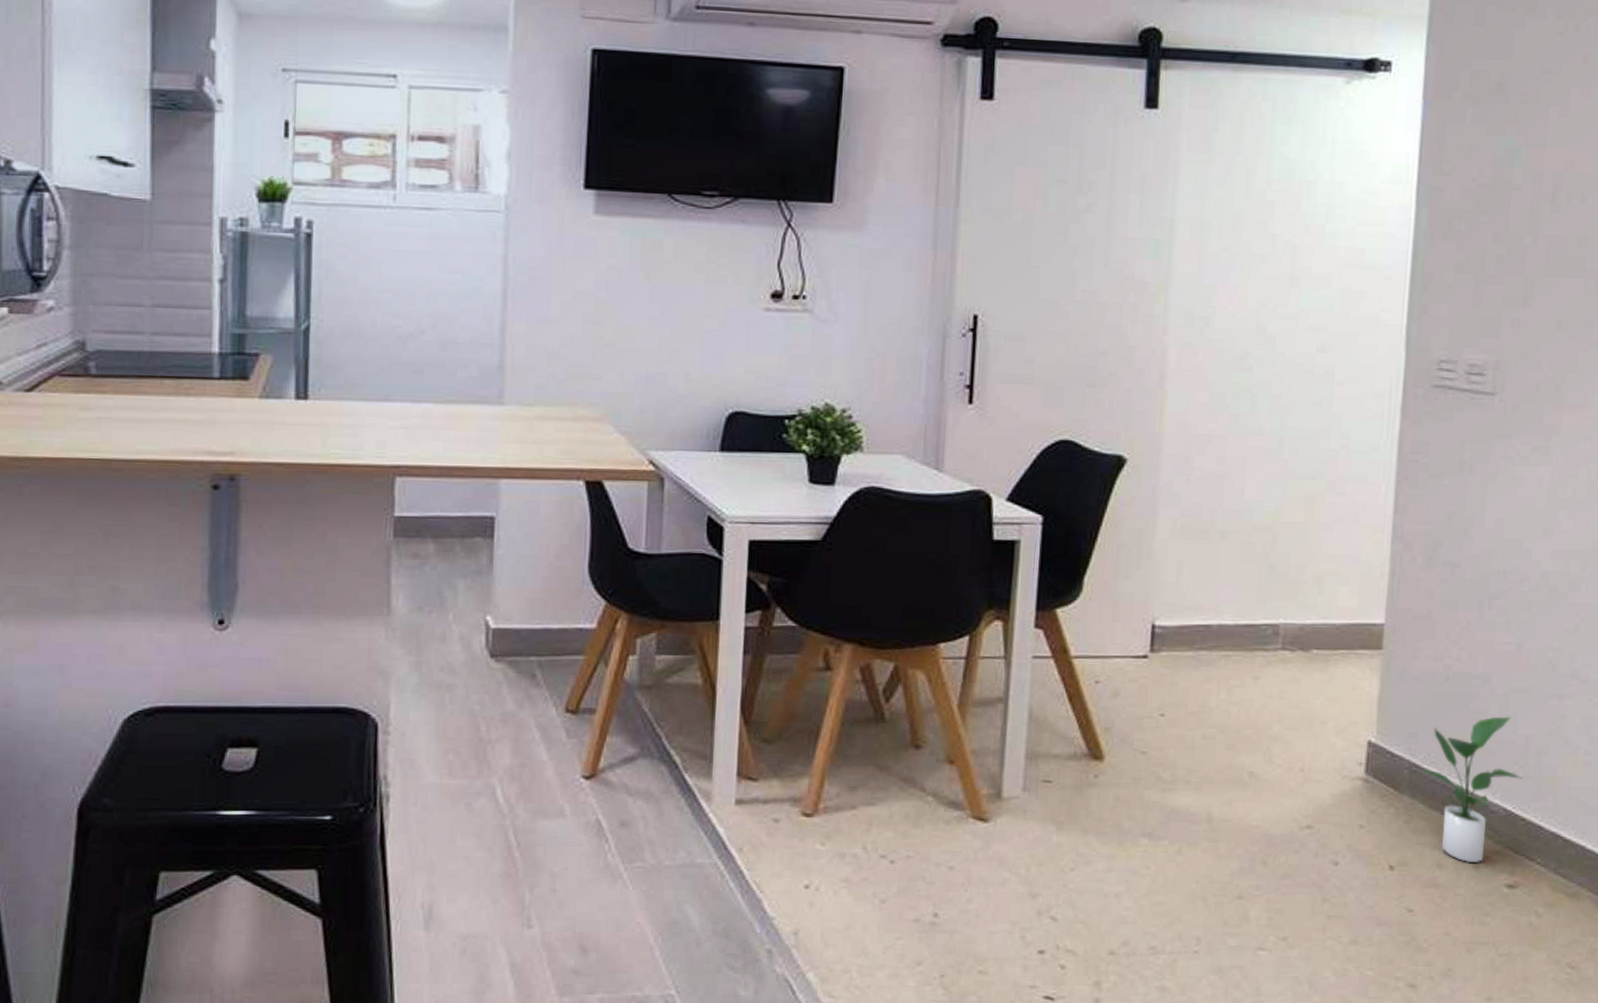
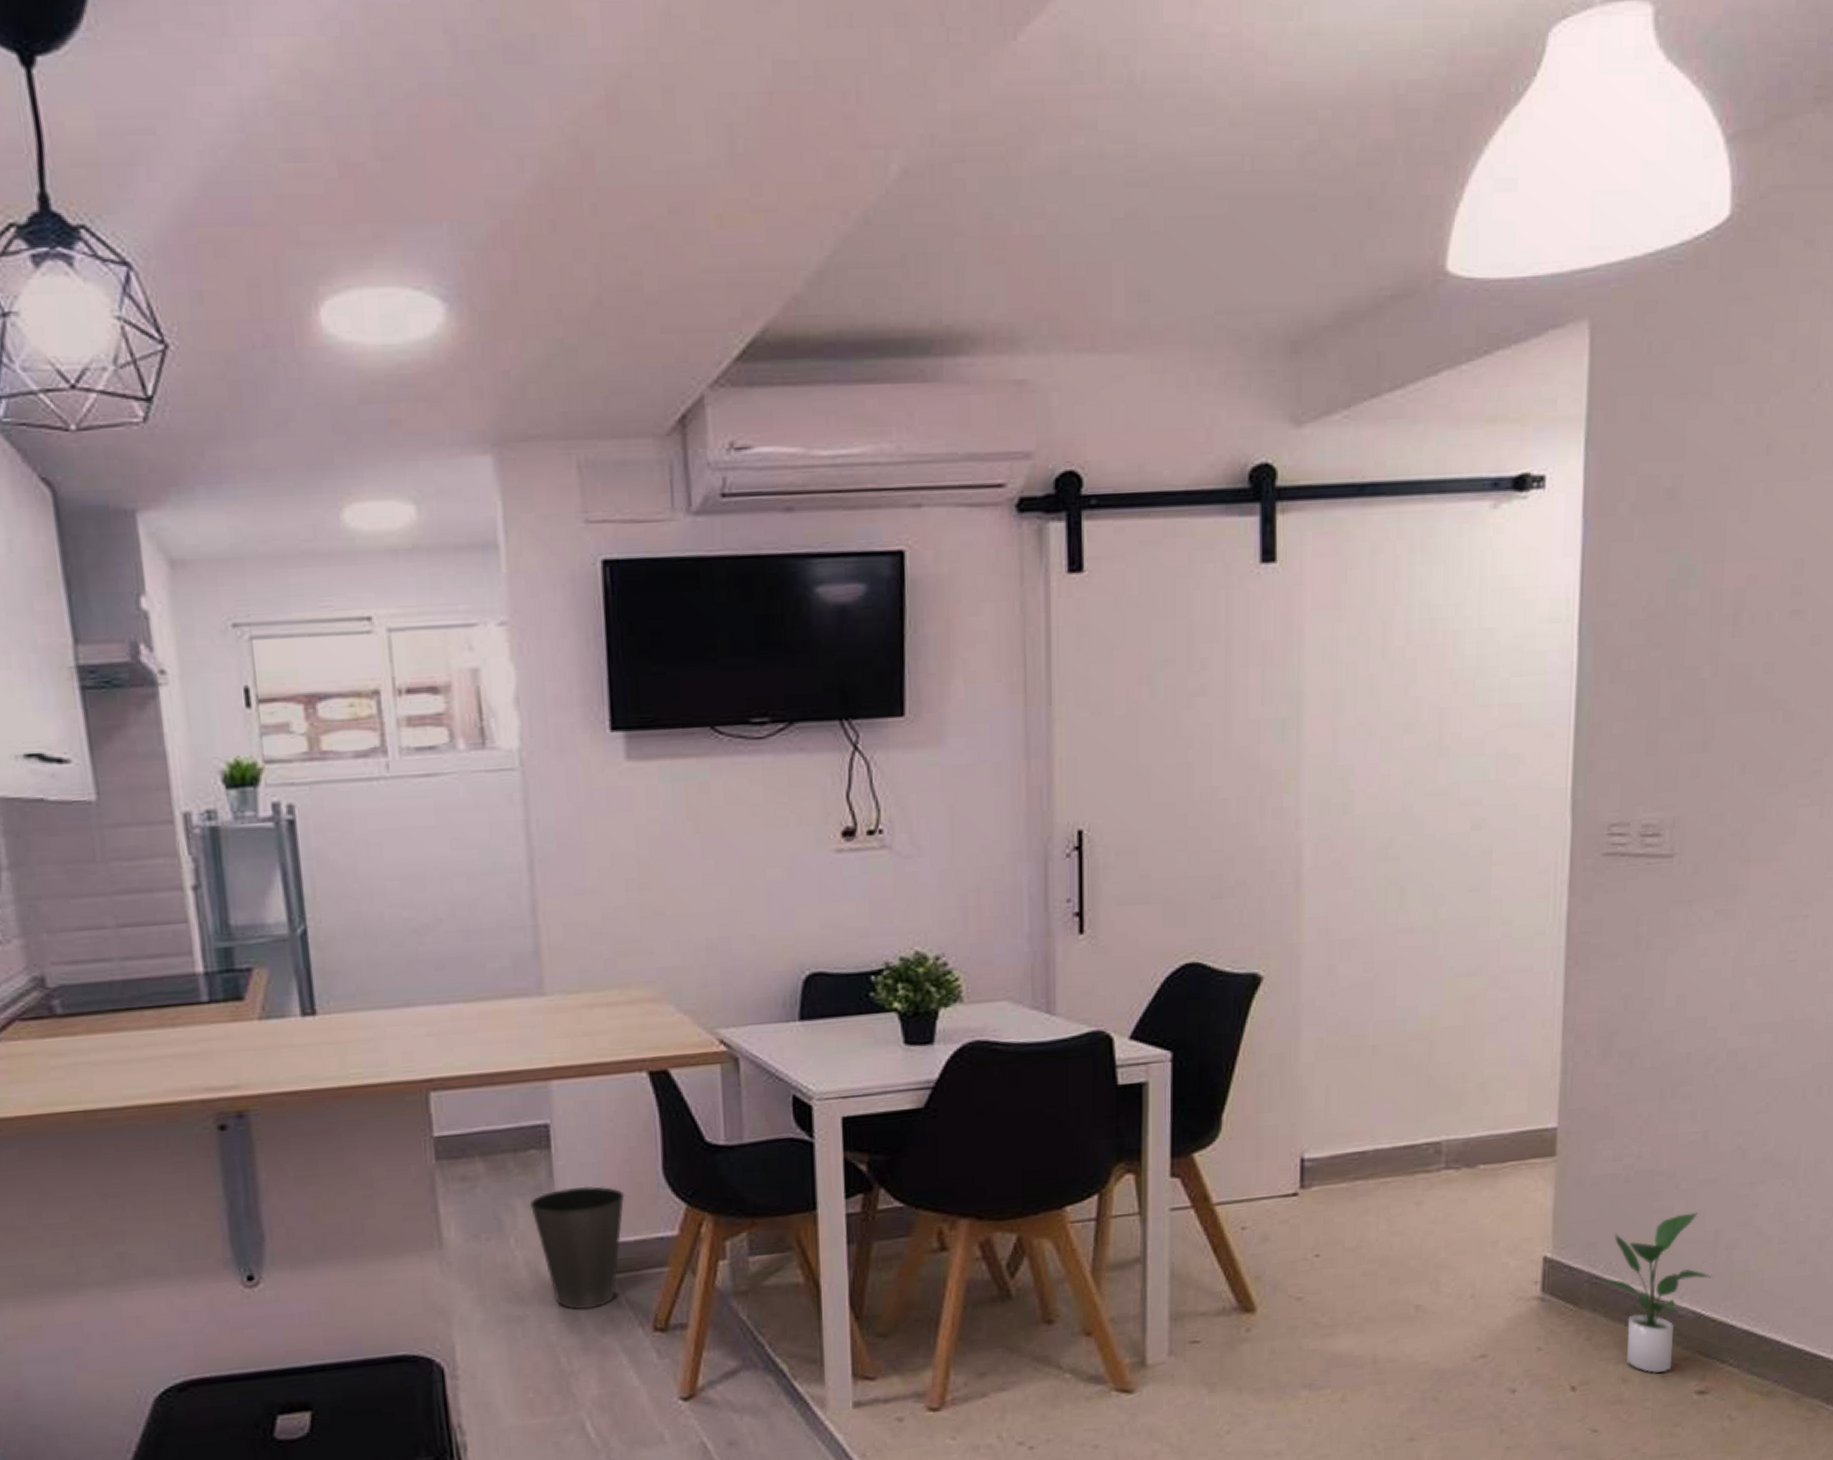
waste basket: none [469,574,553,685] -> present [529,1185,625,1310]

